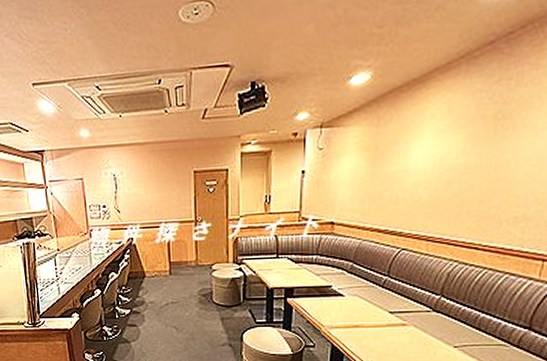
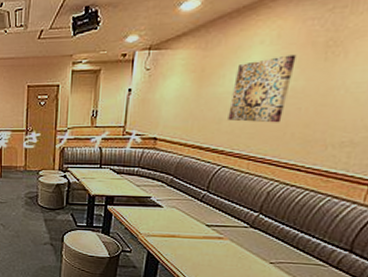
wall art: none [404,129,468,201] -> present [228,54,297,123]

